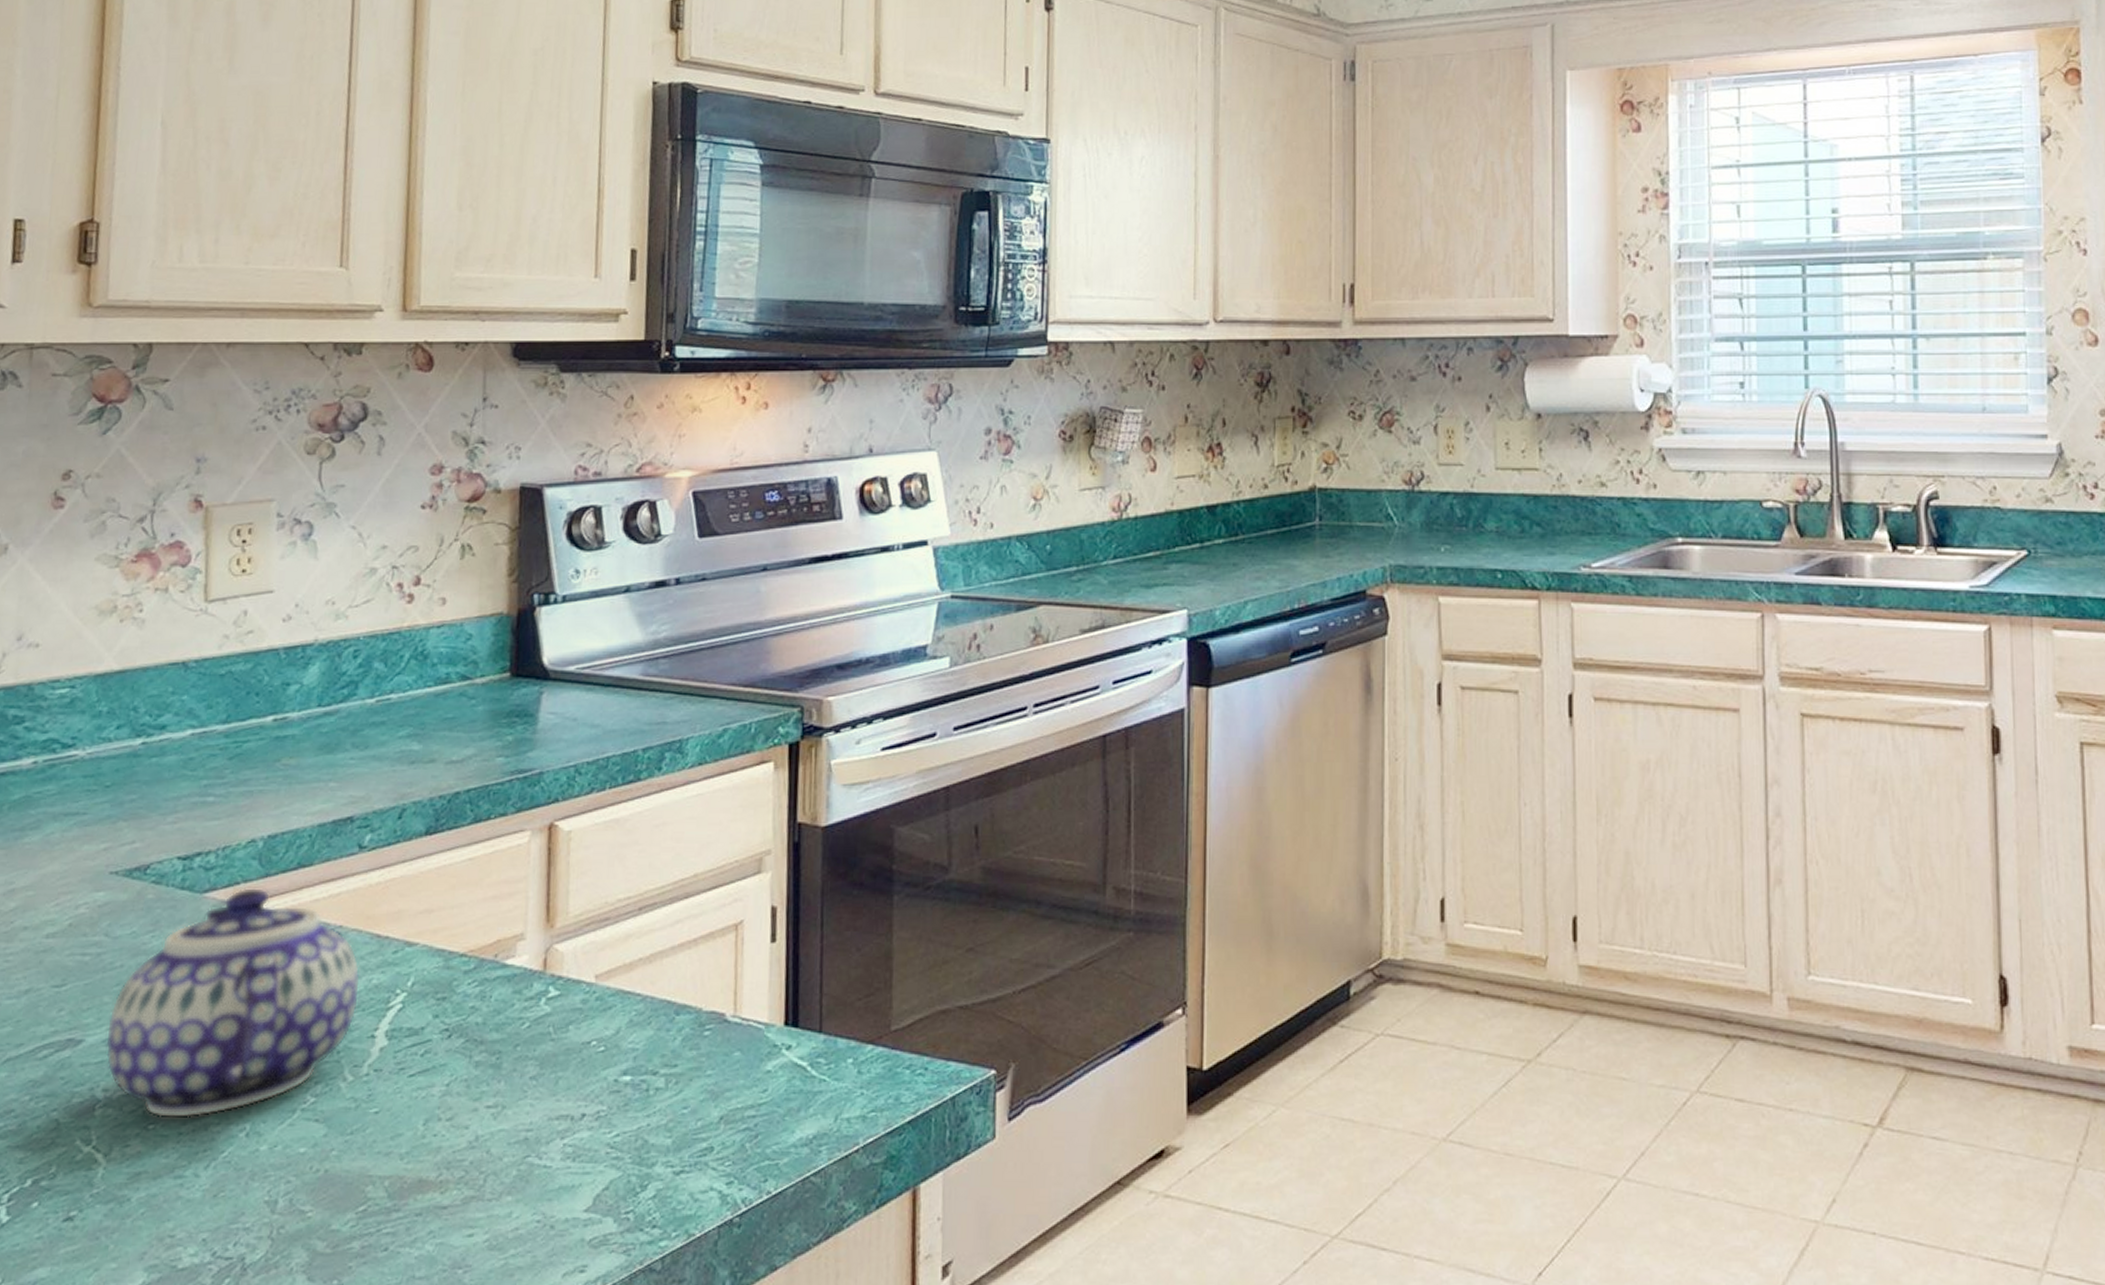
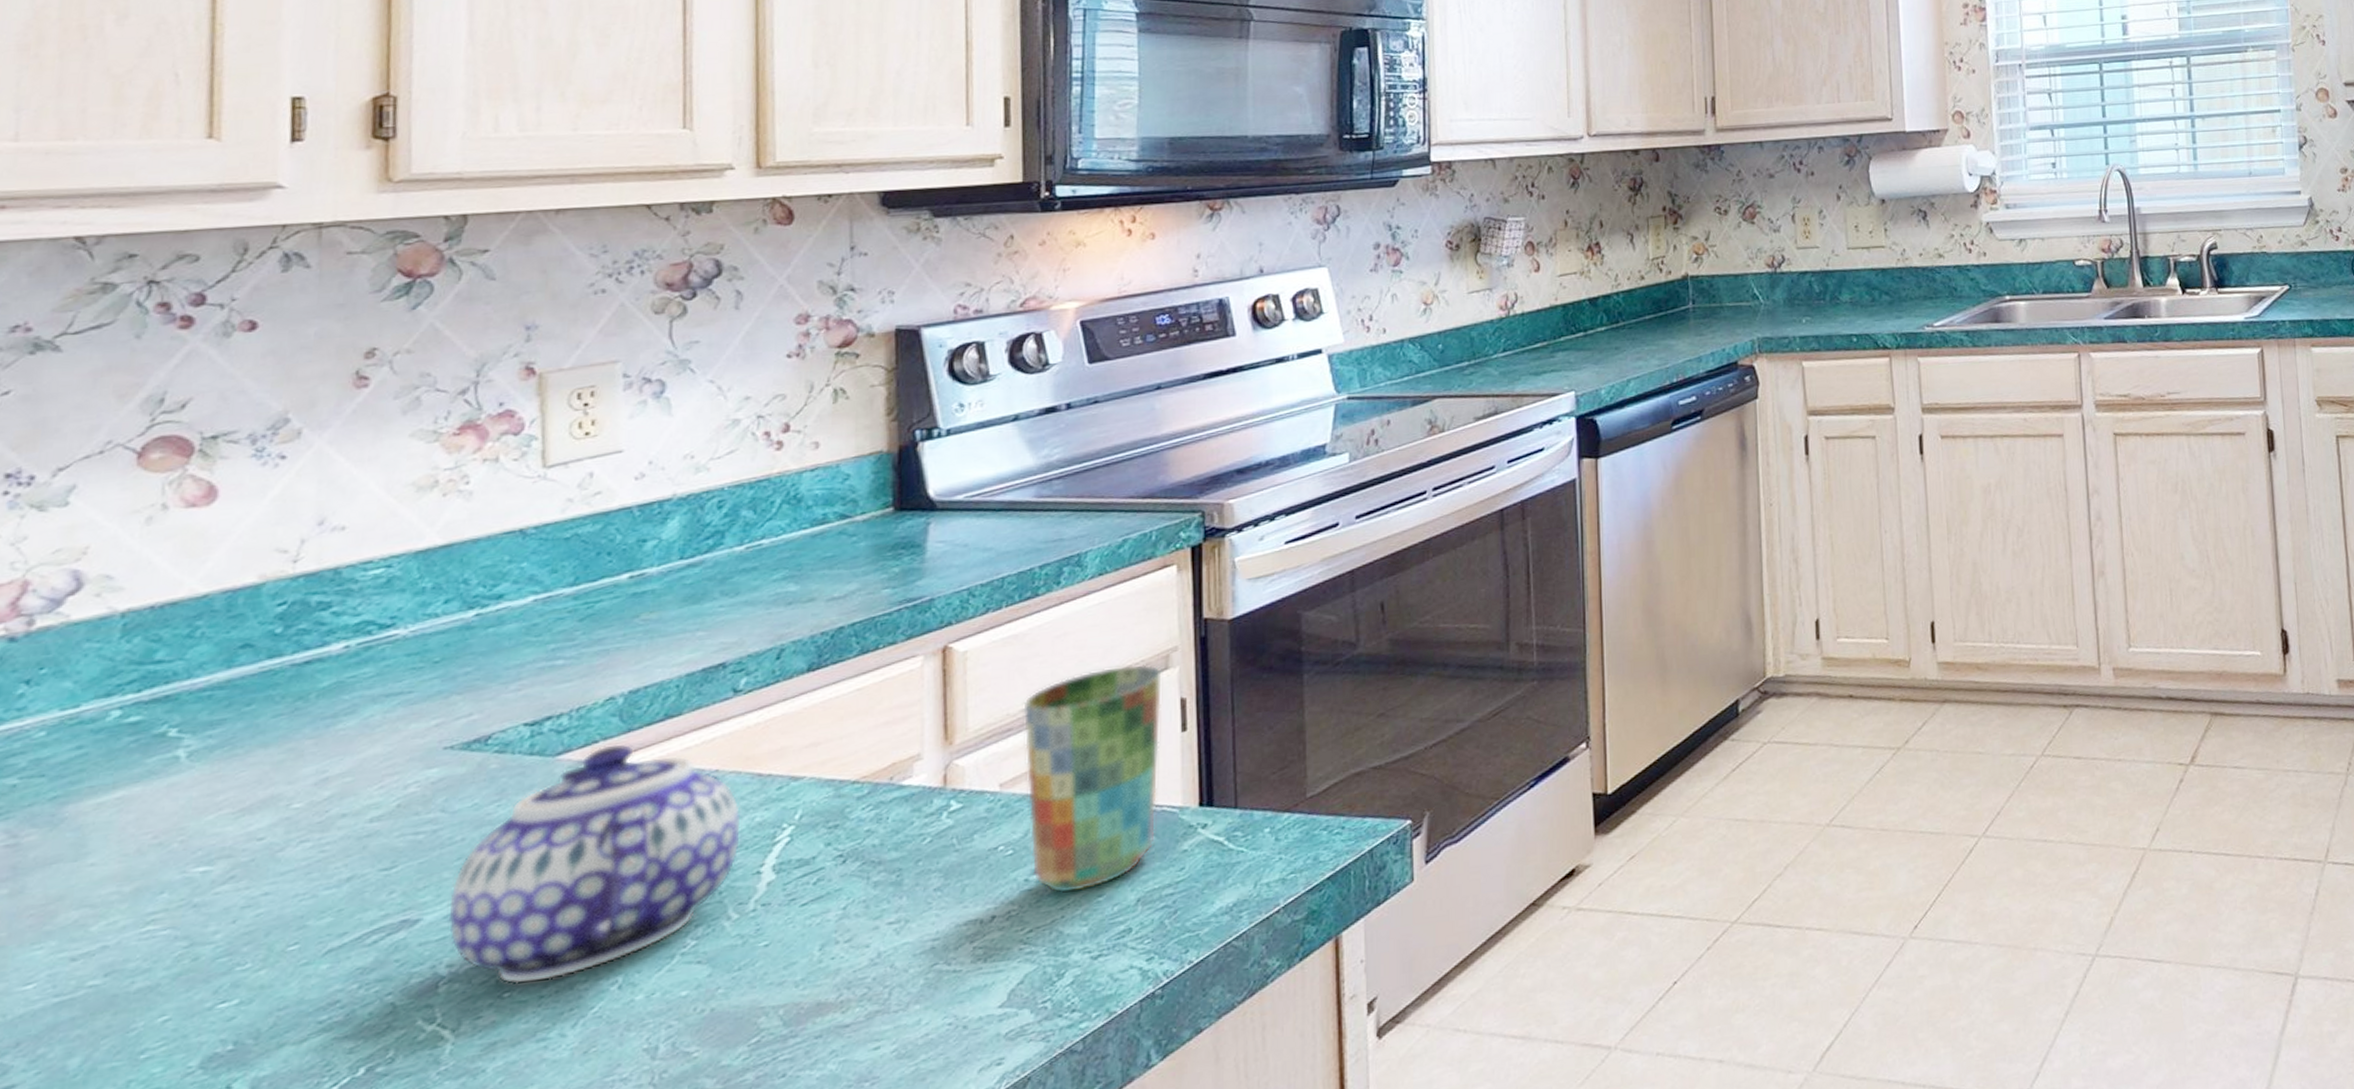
cup: none [620,864,756,1101] -> present [1023,663,1163,894]

